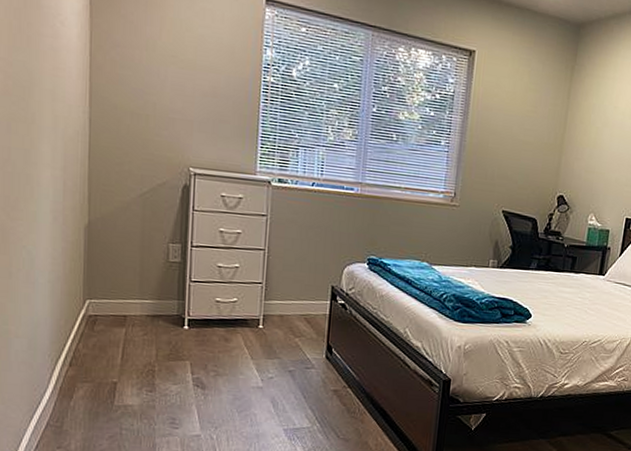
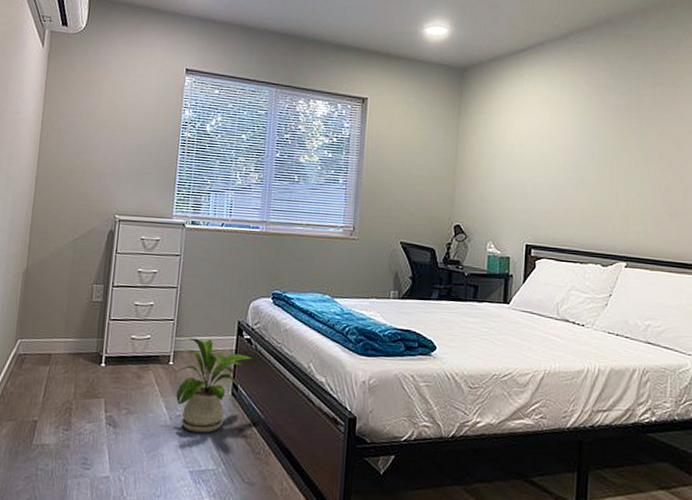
house plant: none [266,300,348,394] -> present [176,337,253,433]

